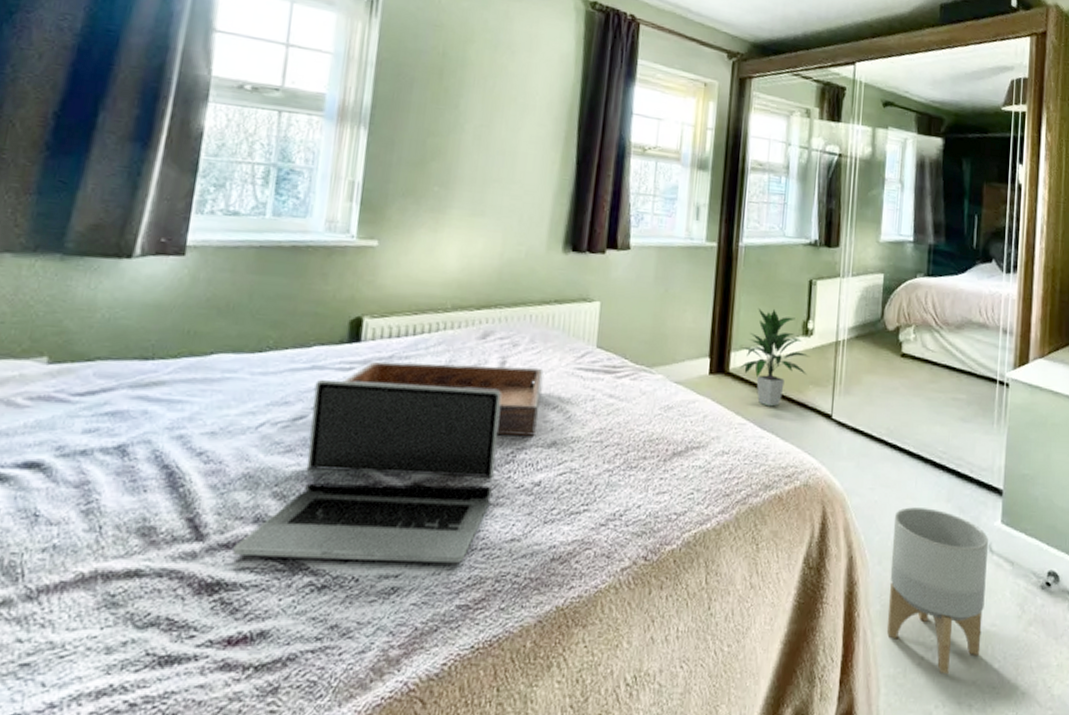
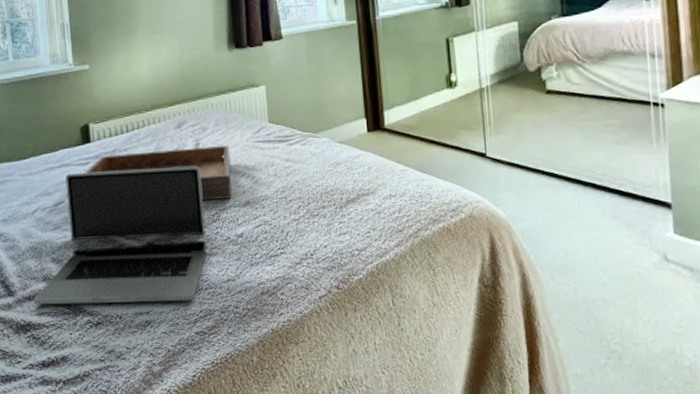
indoor plant: present [740,308,811,407] -> none [393,68,458,153]
planter: present [886,507,988,675] -> none [561,226,668,373]

